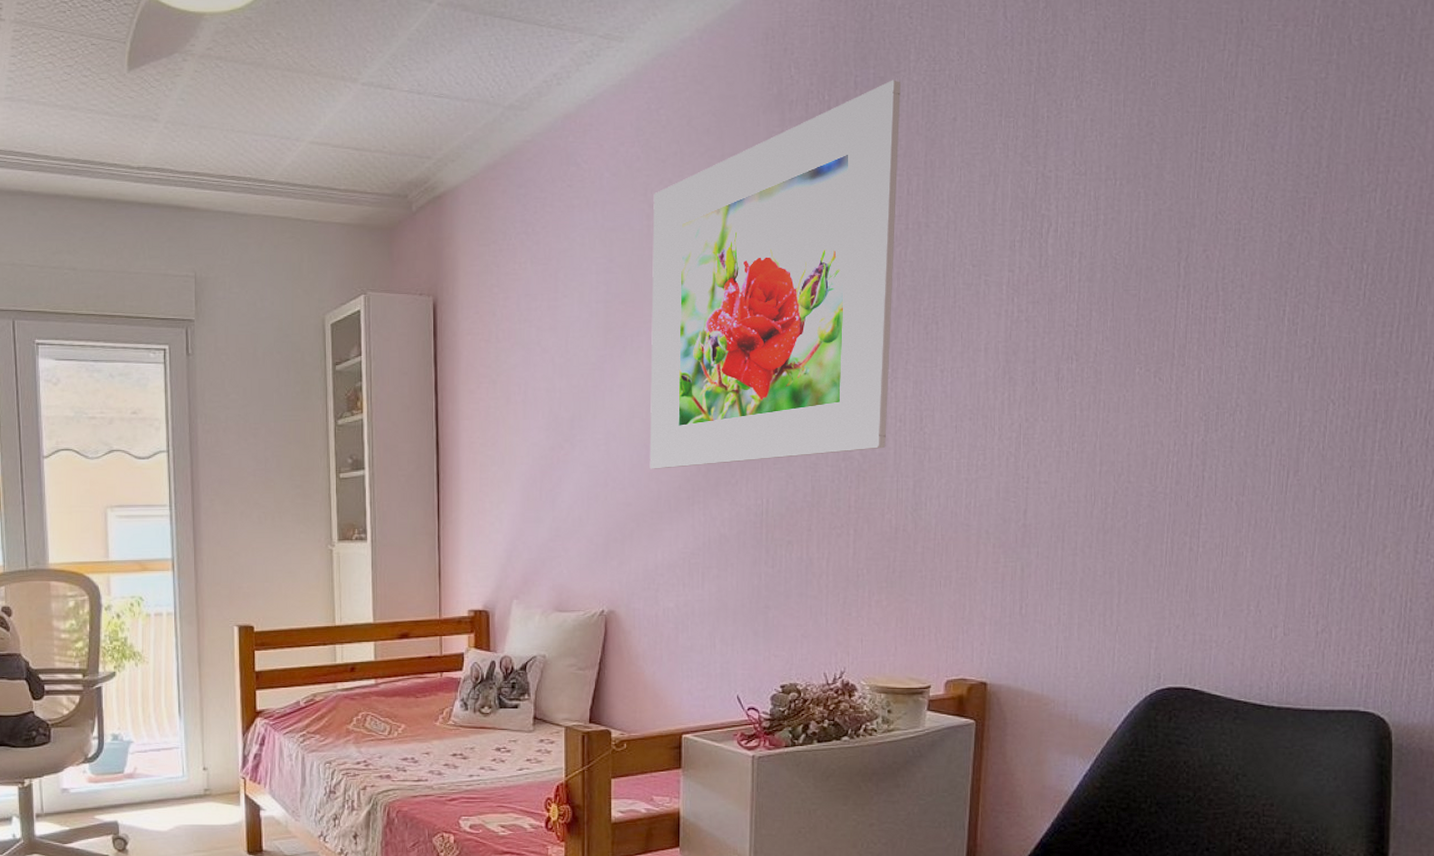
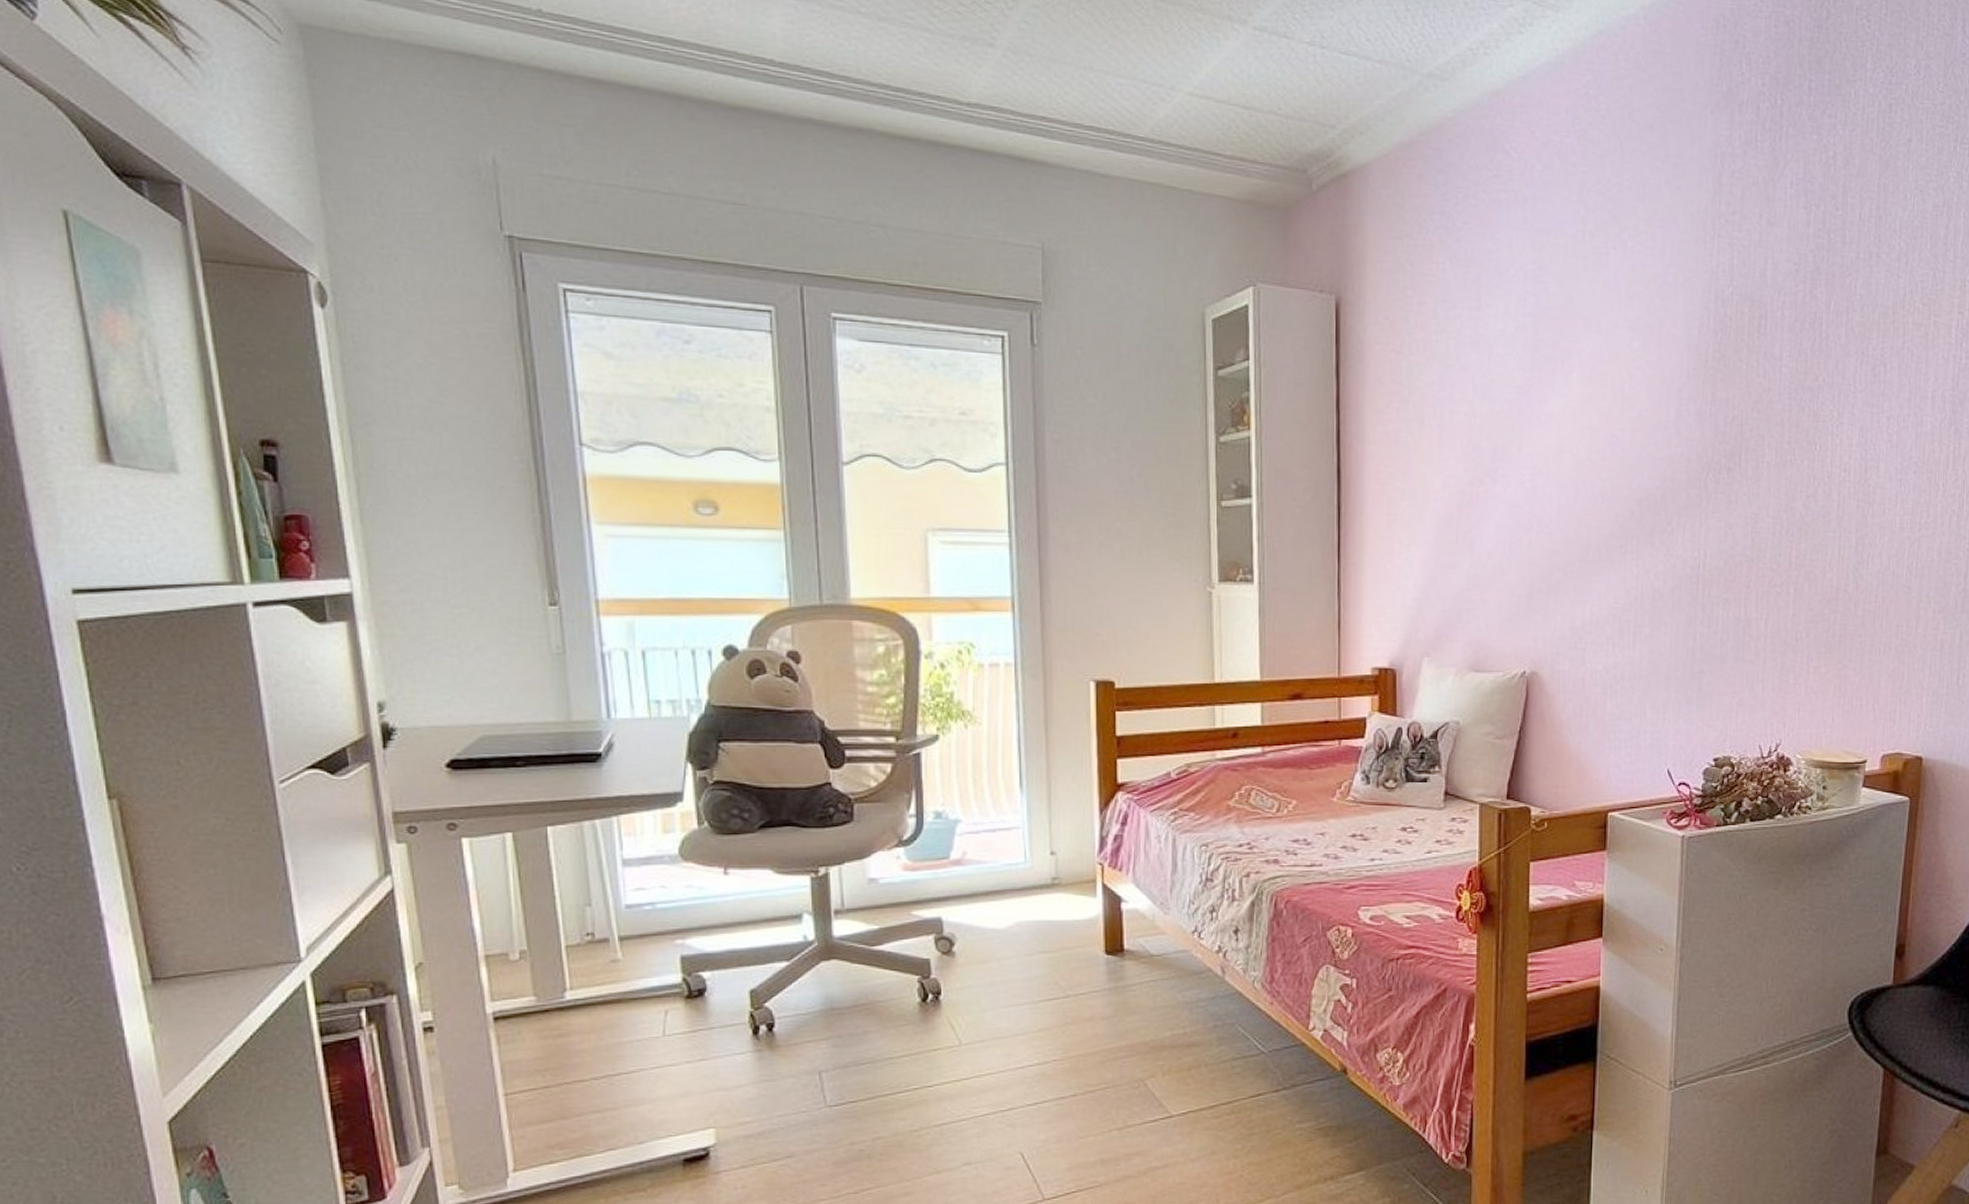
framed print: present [649,80,901,469] -> none [1579,89,1856,513]

